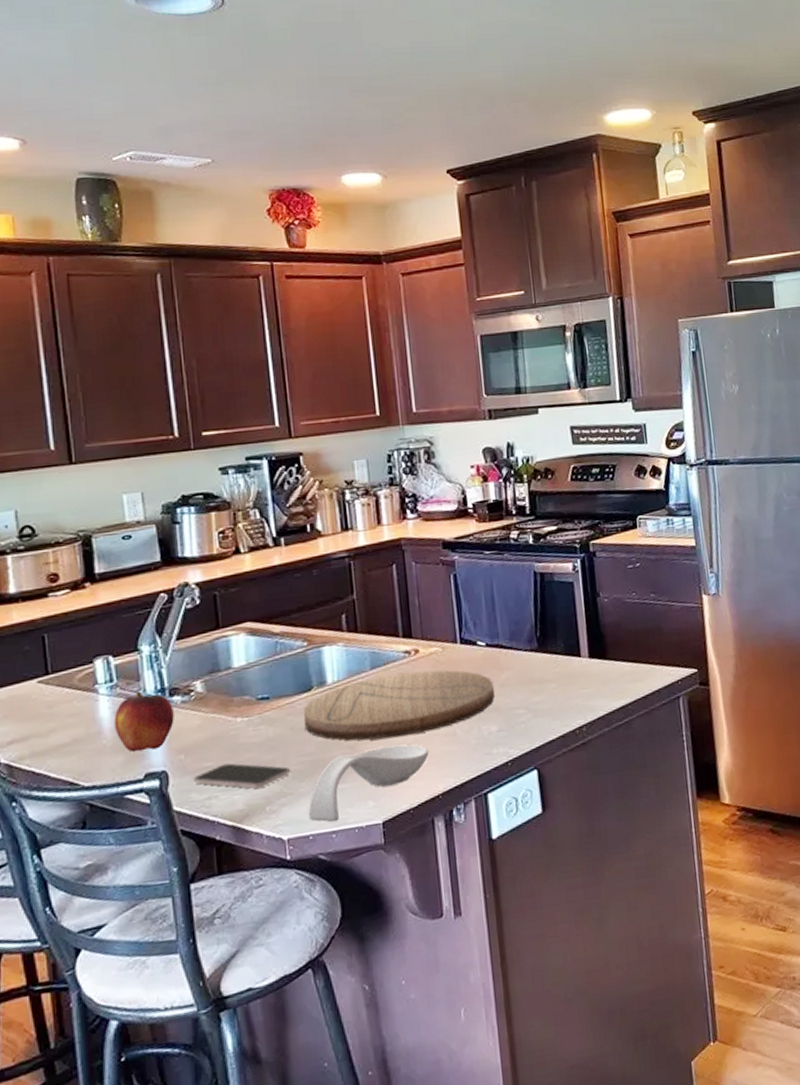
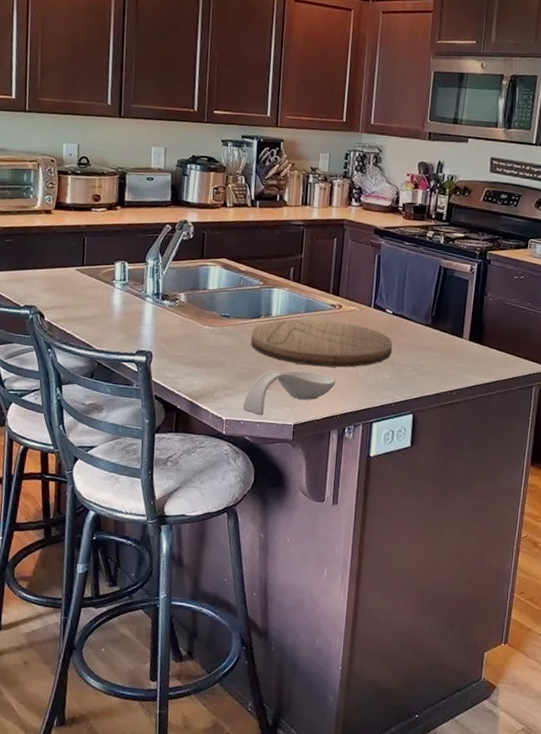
fruit: present [114,691,174,753] -> none [121,291,163,335]
smartphone: present [193,763,291,789] -> none [169,356,236,379]

